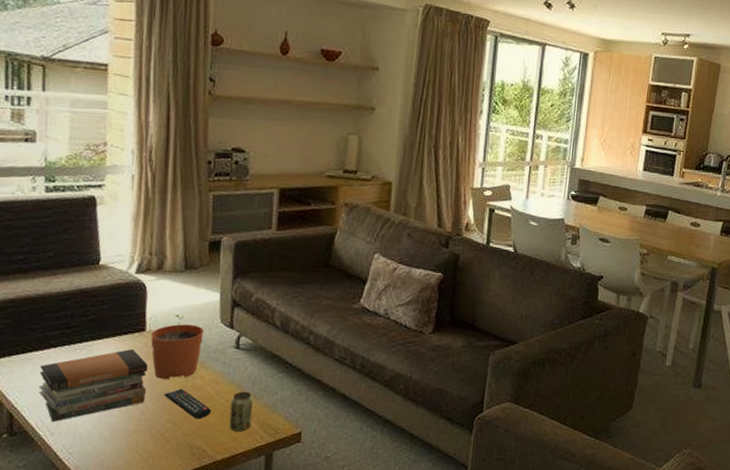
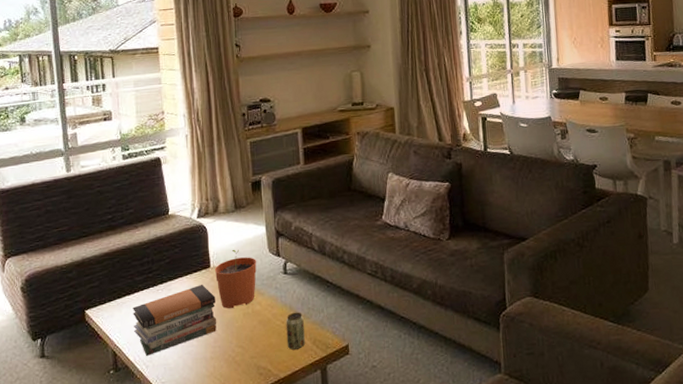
remote control: present [164,388,211,419] -> none [231,315,271,342]

